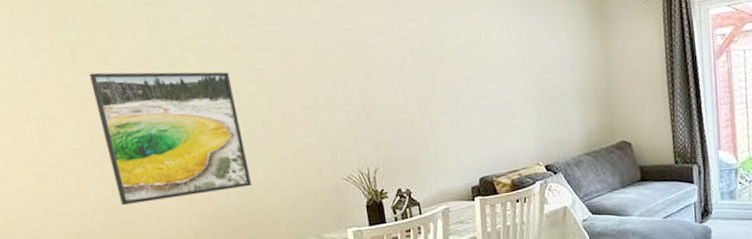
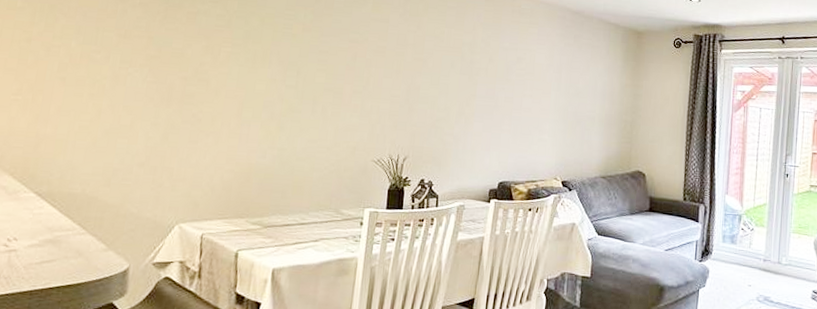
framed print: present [89,72,251,206] -> none [164,30,297,153]

